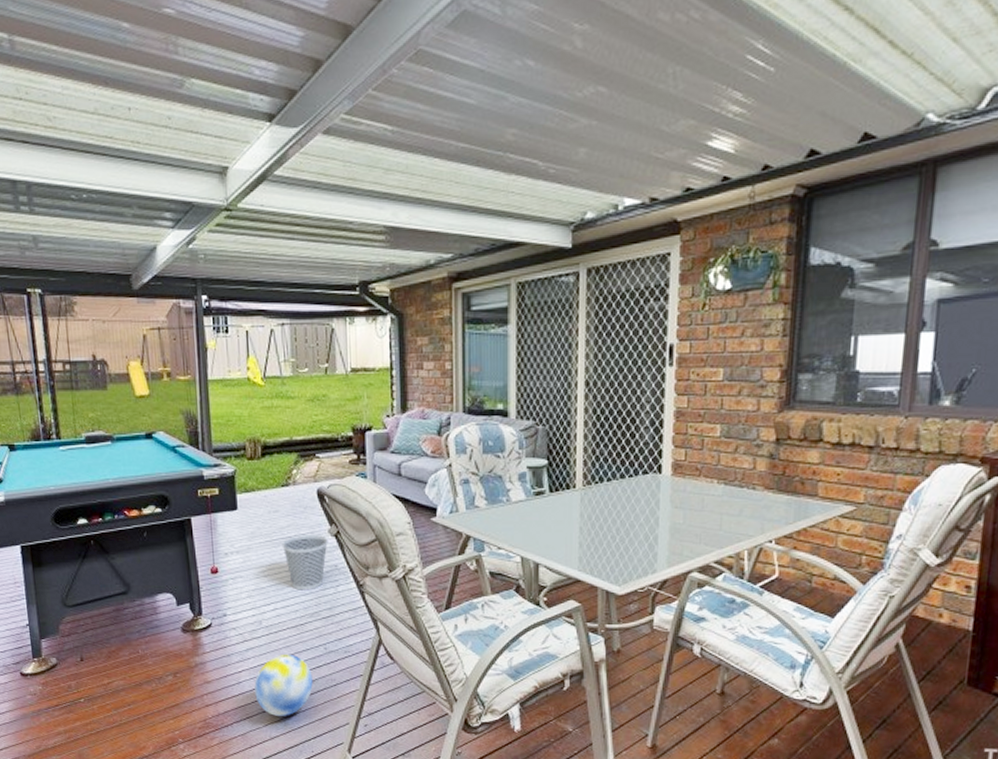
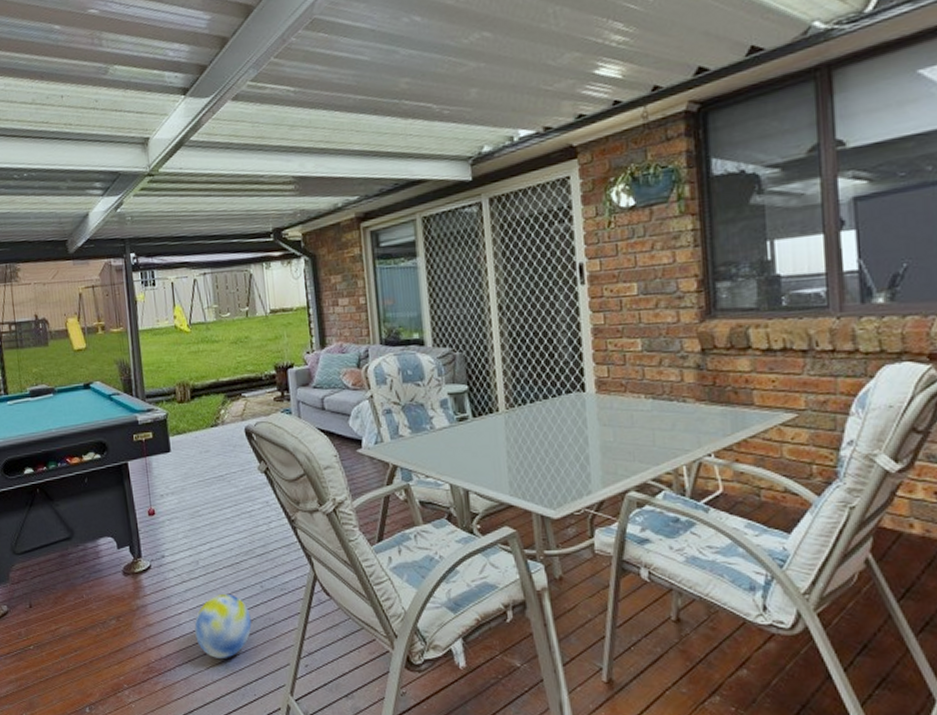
wastebasket: present [282,535,328,591] -> none [214,472,258,529]

